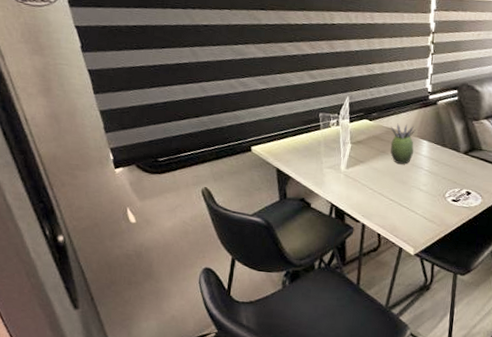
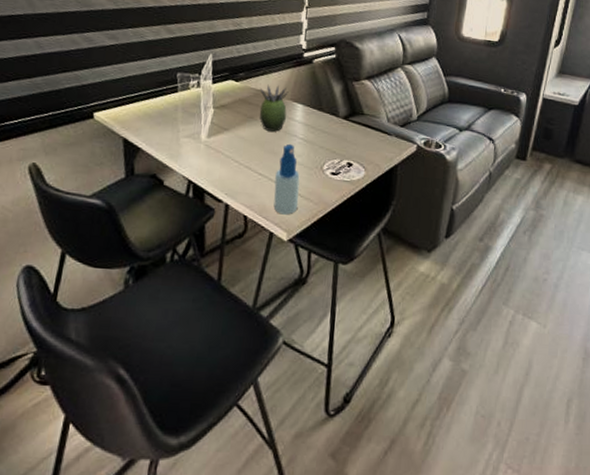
spray bottle: none [402,174,425,234] -> present [273,143,300,215]

